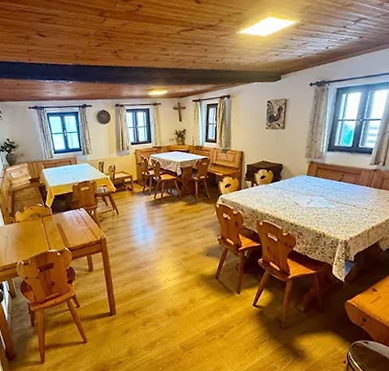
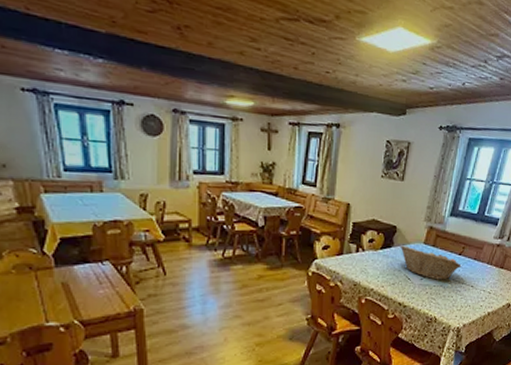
fruit basket: none [287,178,343,203] -> present [400,245,462,280]

